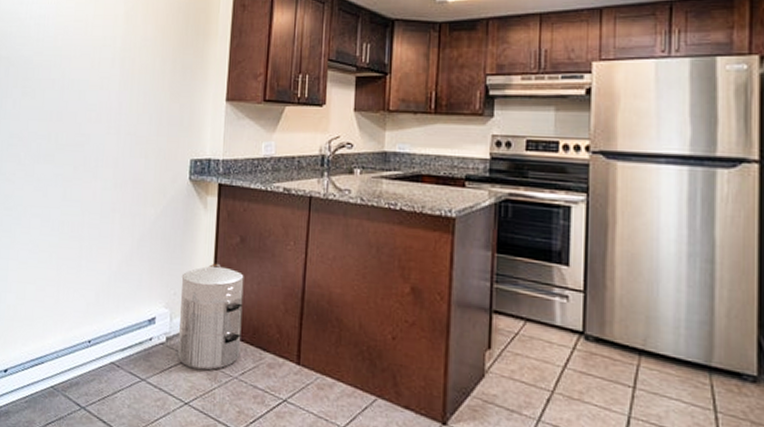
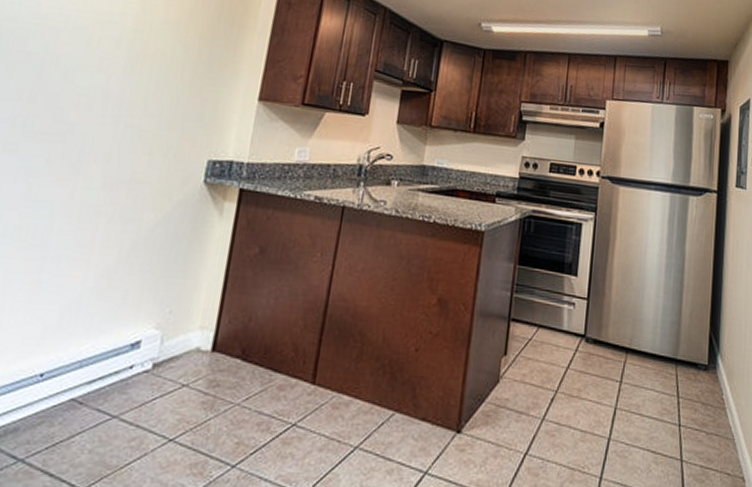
waste bin: present [178,263,244,371] -> none [166,276,260,399]

